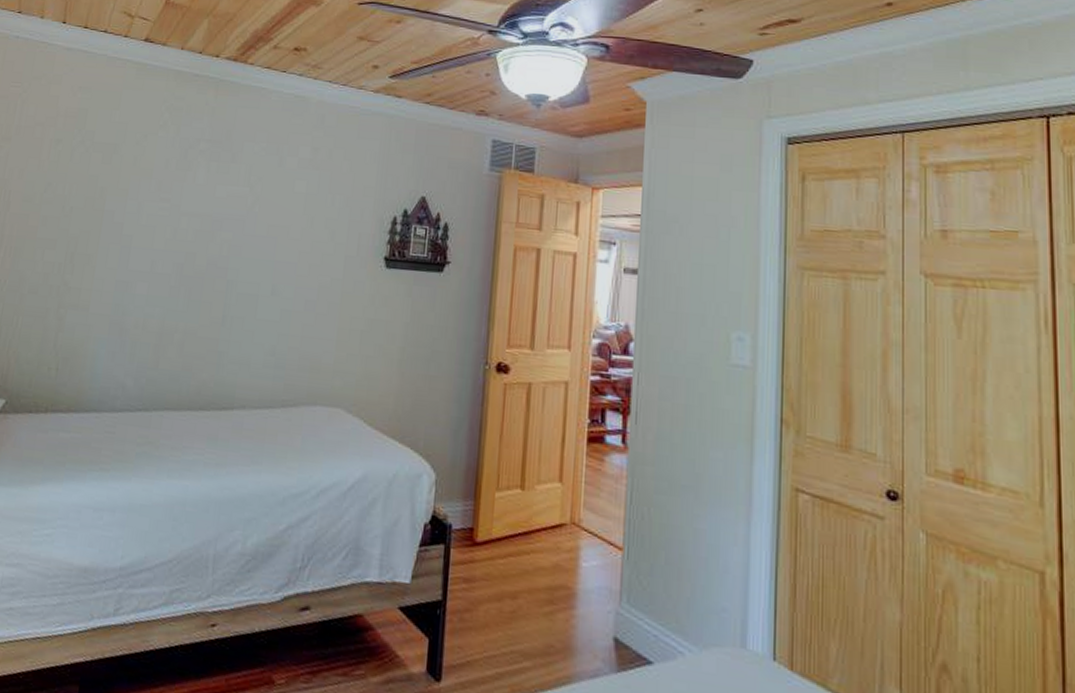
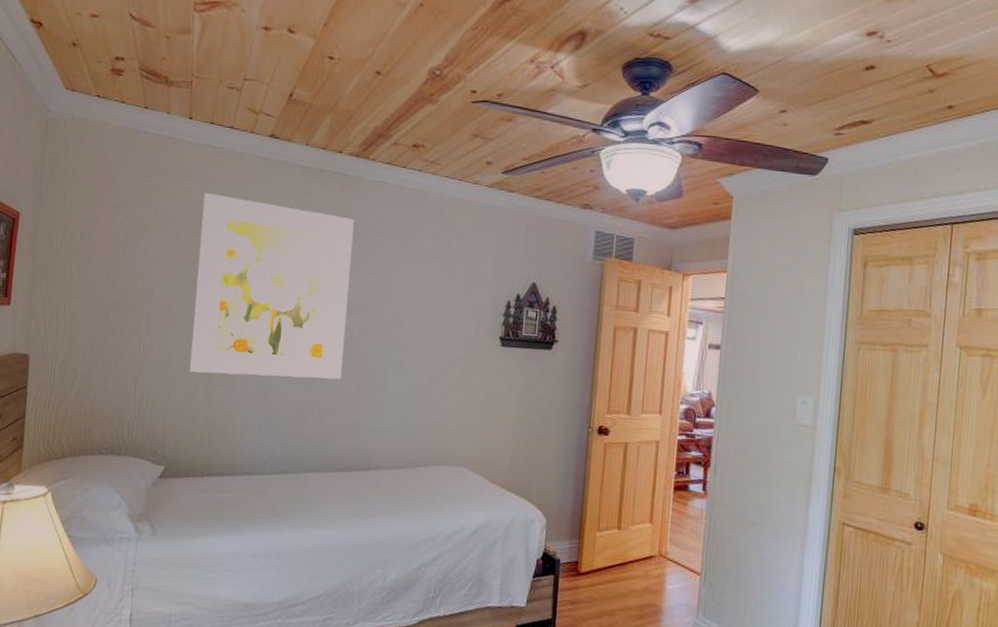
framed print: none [41,99,228,304] -> present [189,193,354,380]

